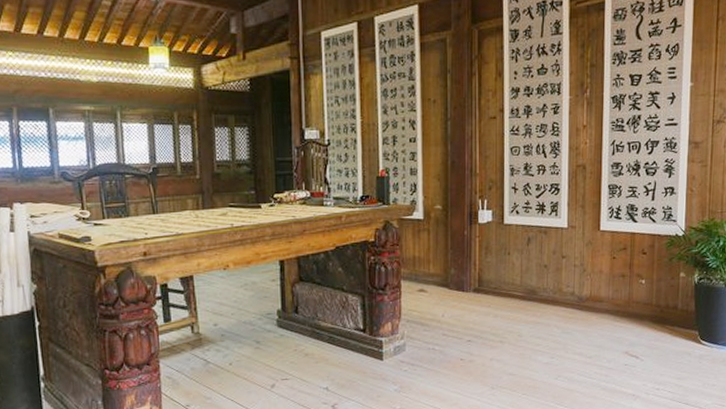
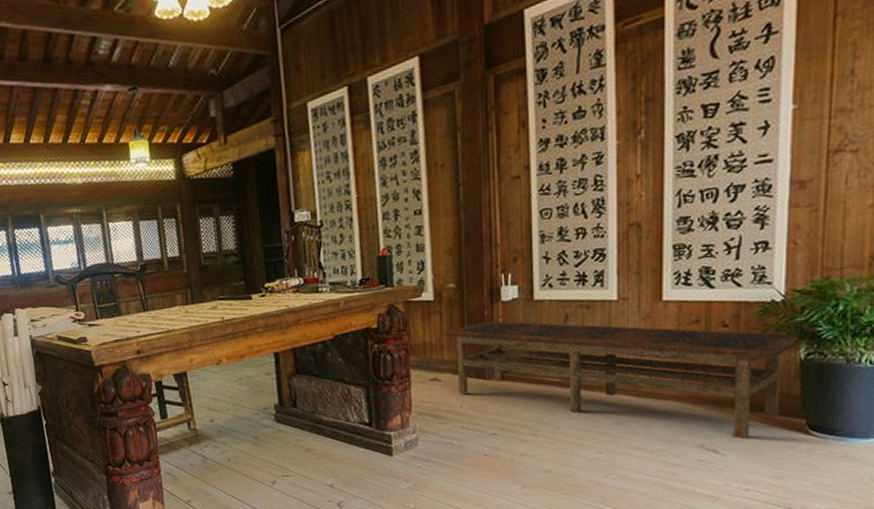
wooden bench: none [432,240,696,347] -> present [446,321,802,439]

